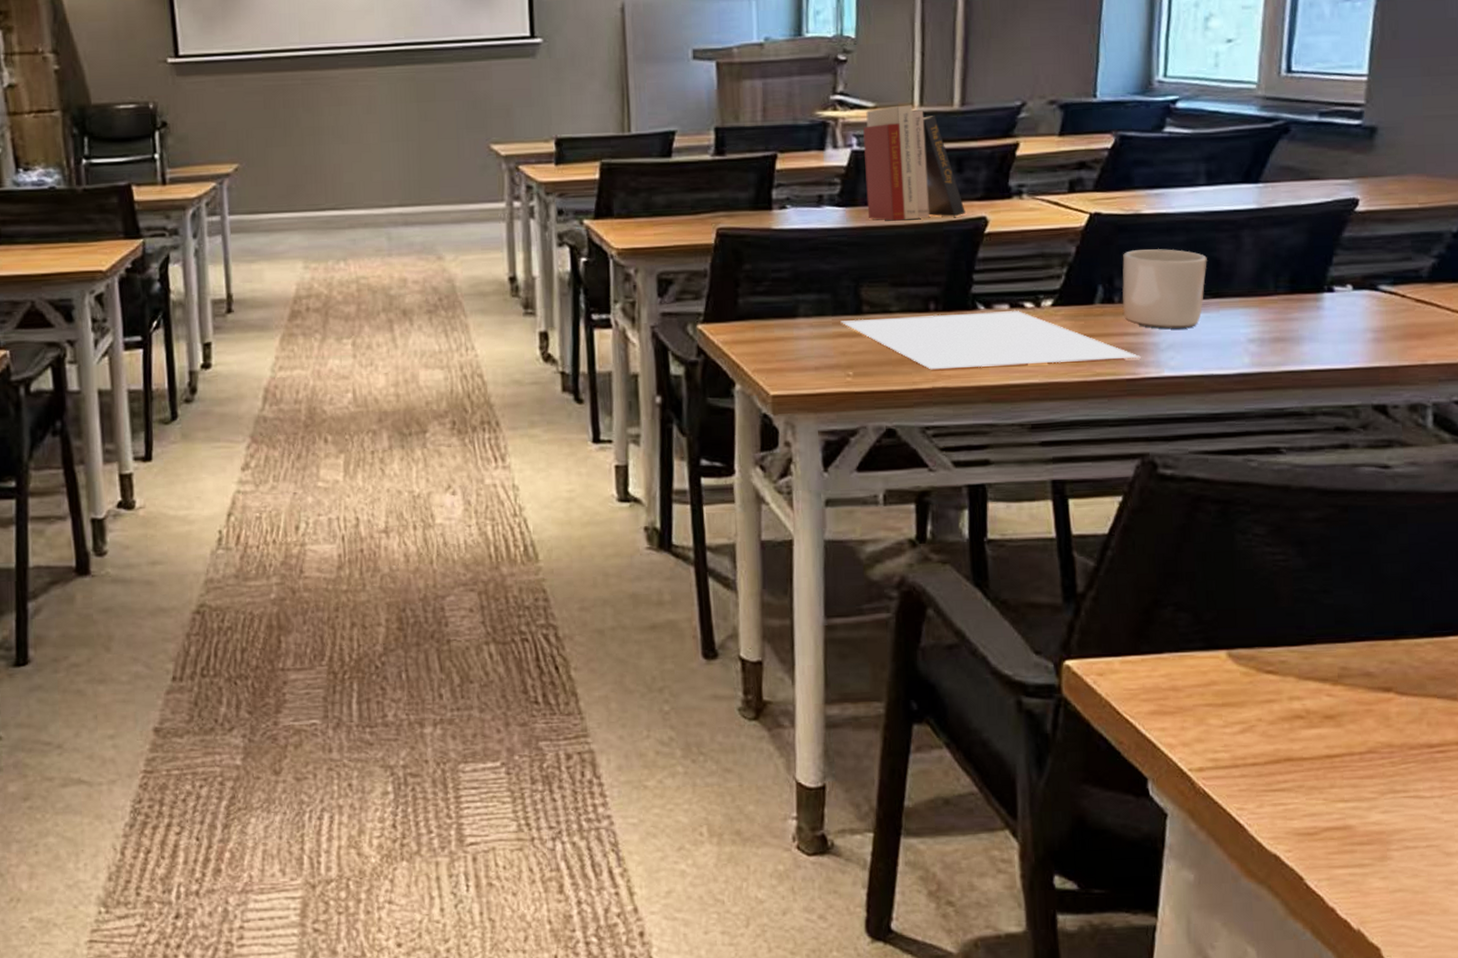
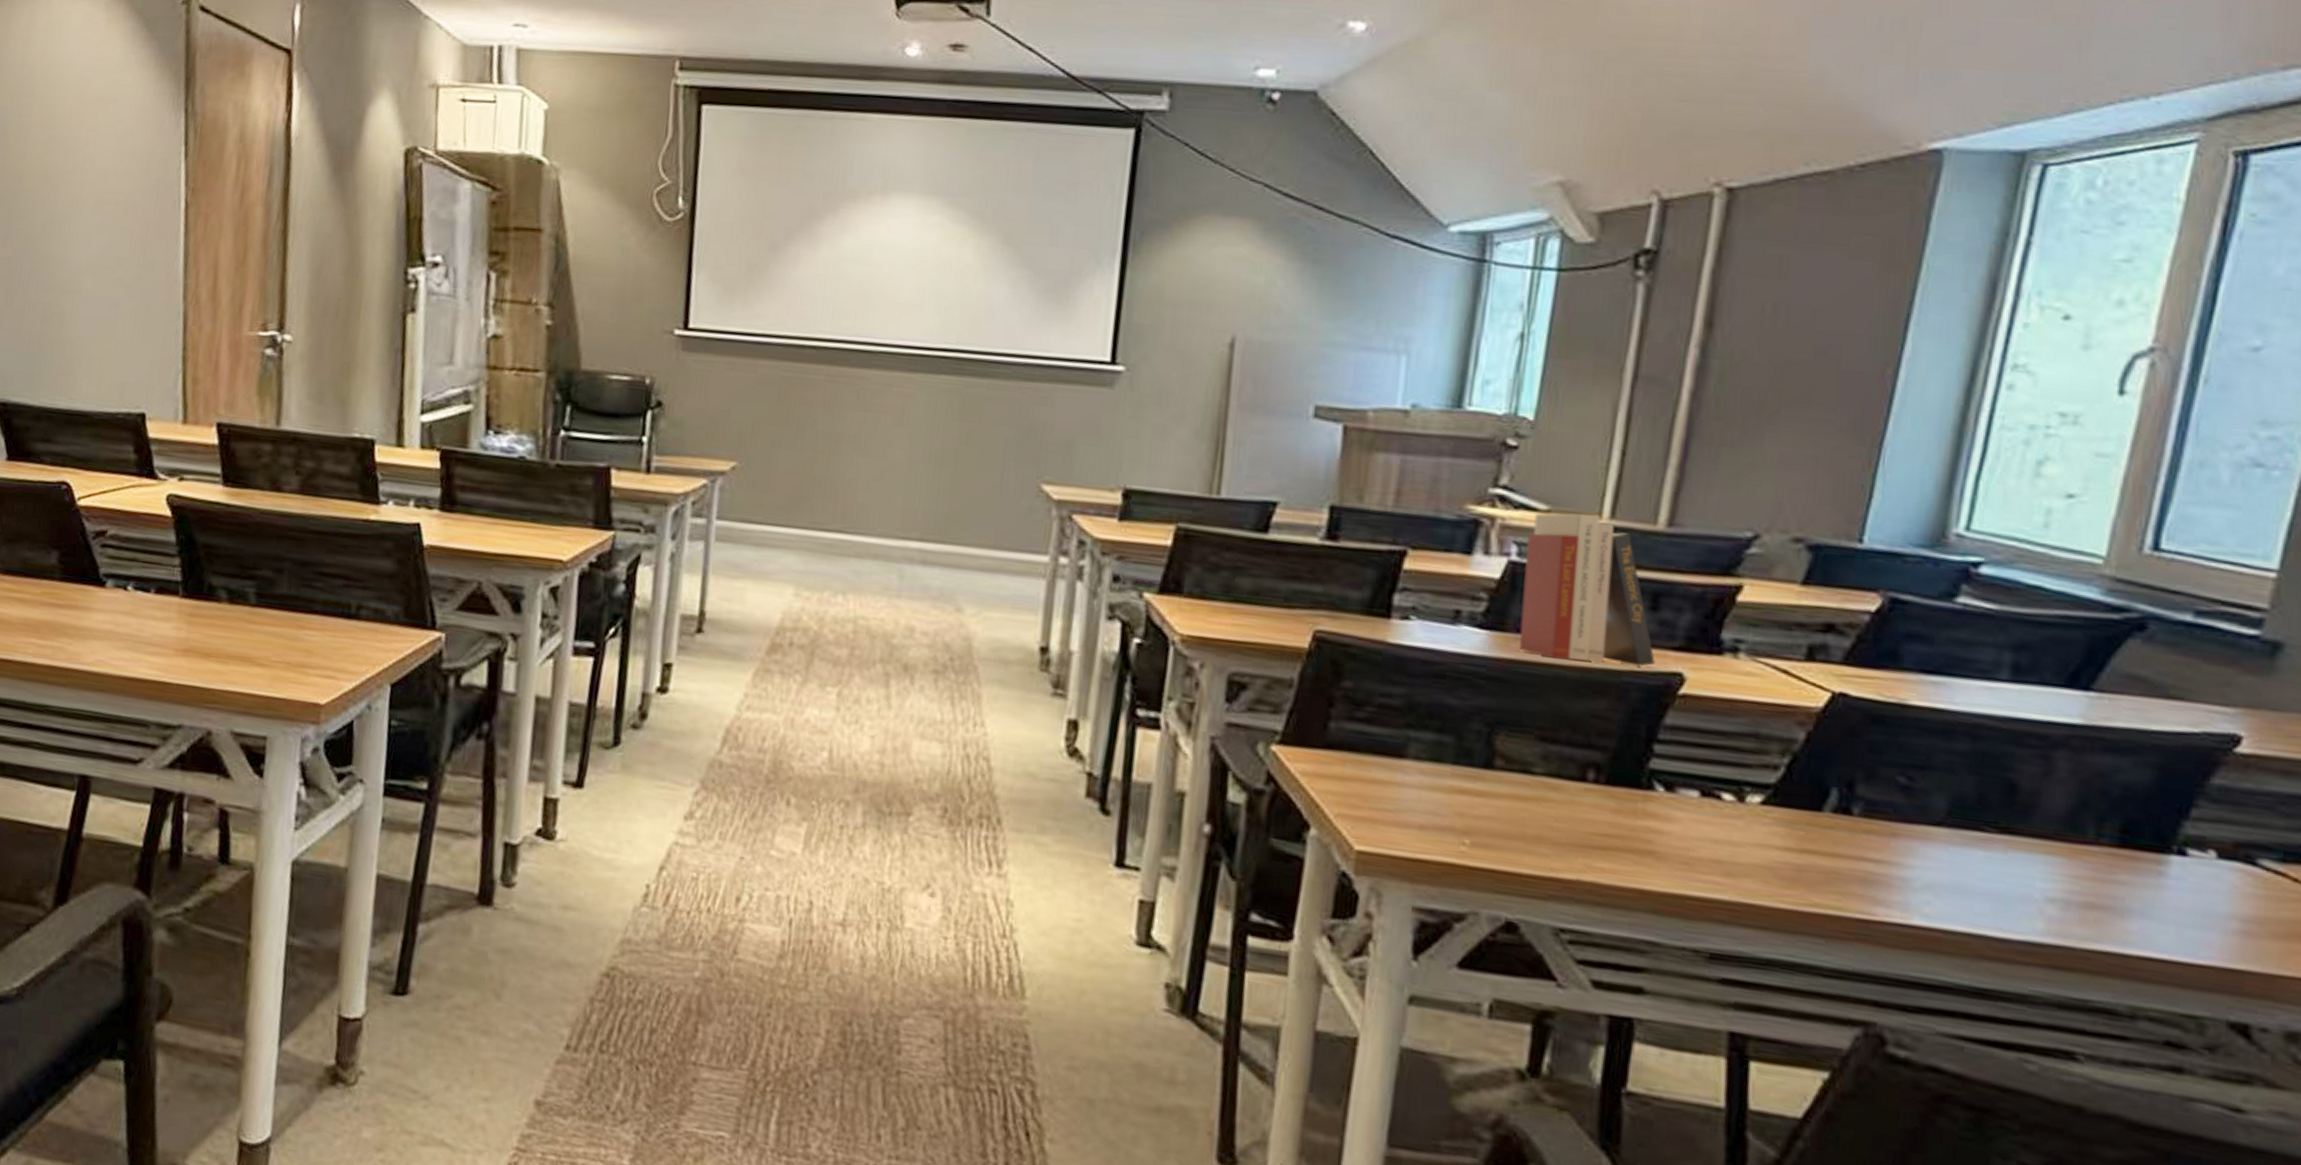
paper sheet: present [840,311,1141,370] -> none [1462,773,1881,894]
mug: present [1121,249,1207,329] -> none [1863,750,1998,867]

